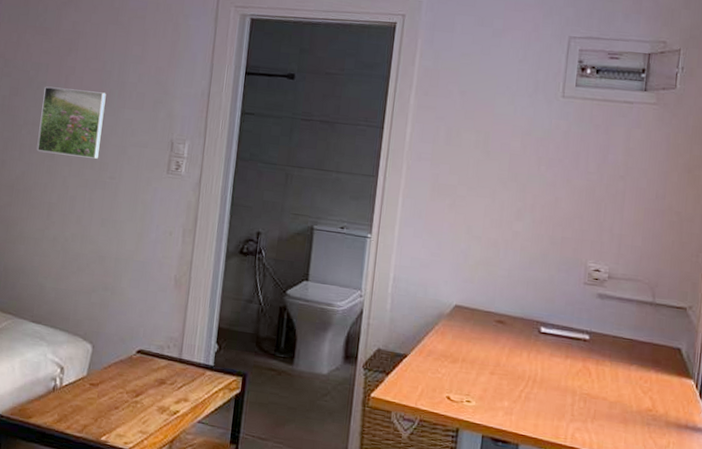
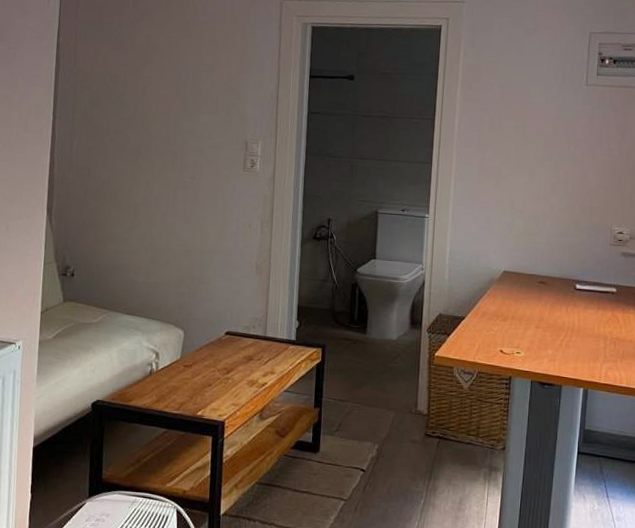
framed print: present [36,86,107,159] -> none [120,96,183,161]

